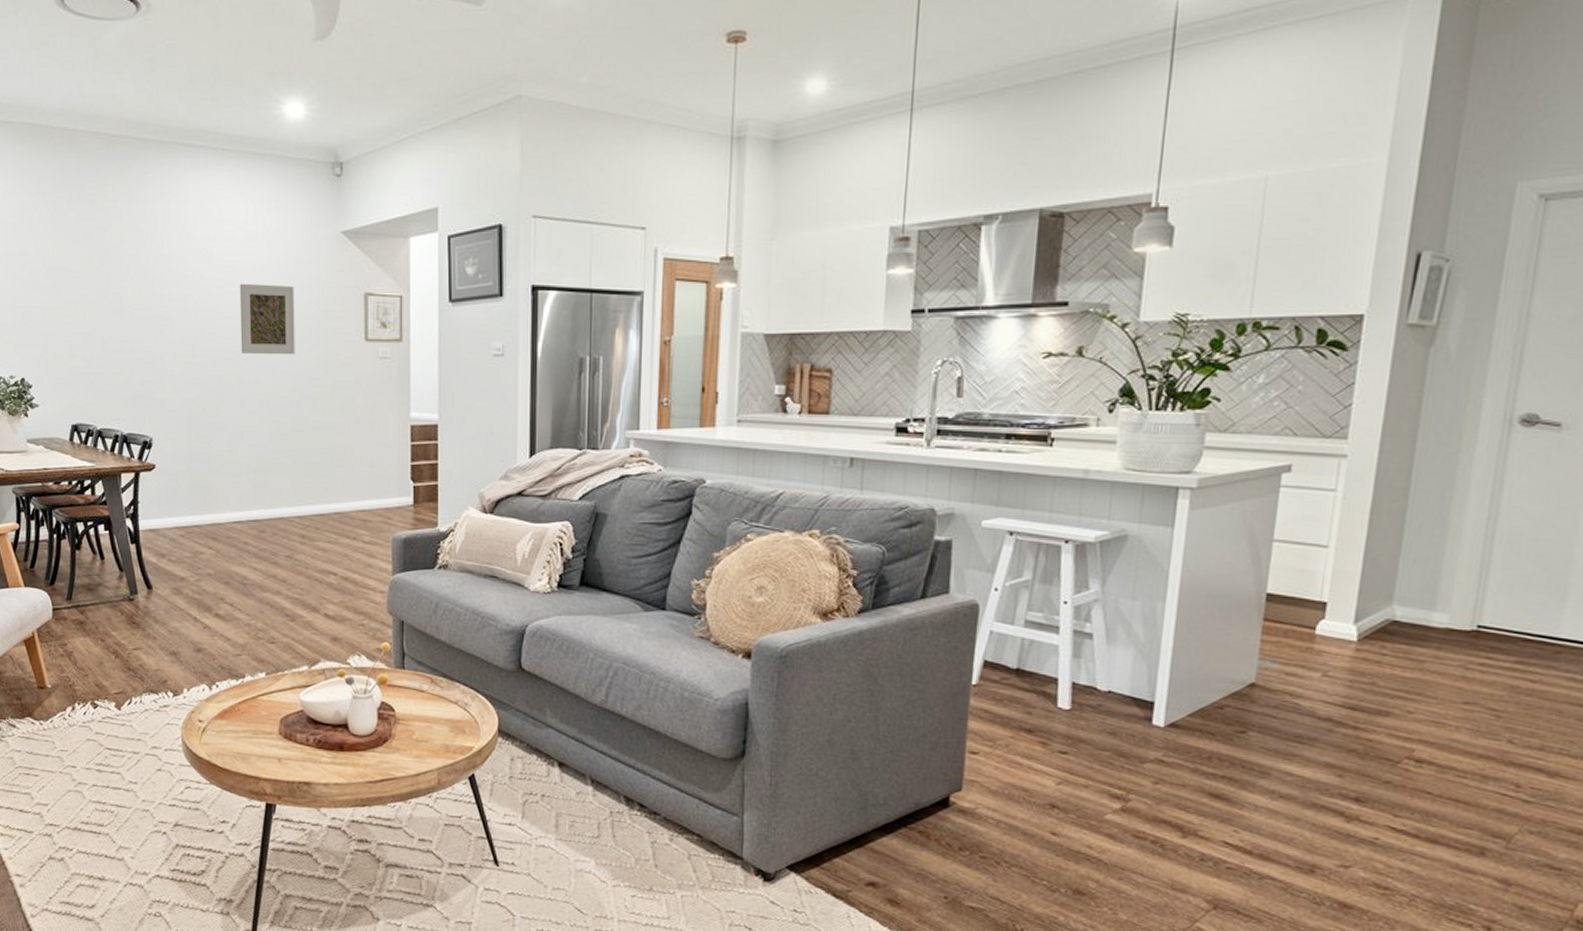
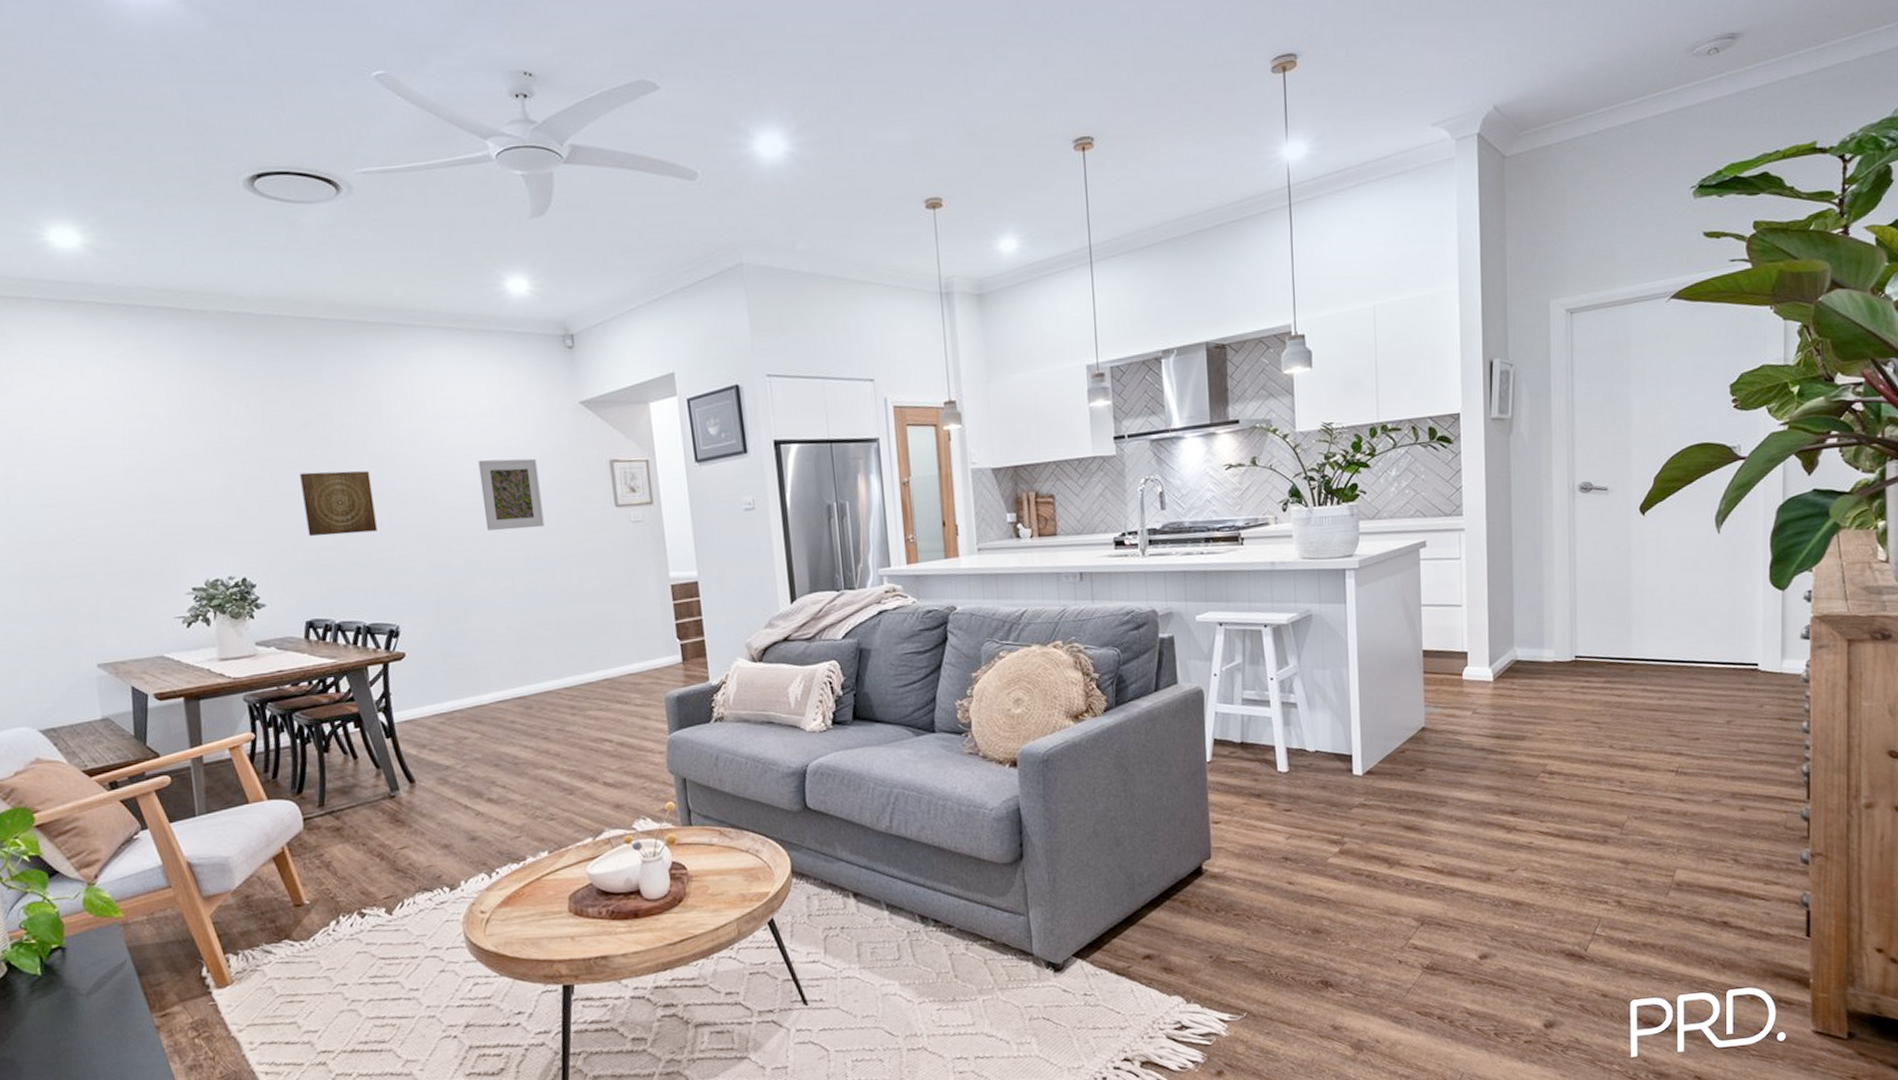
wall art: none [79,283,142,345] -> present [300,471,378,536]

